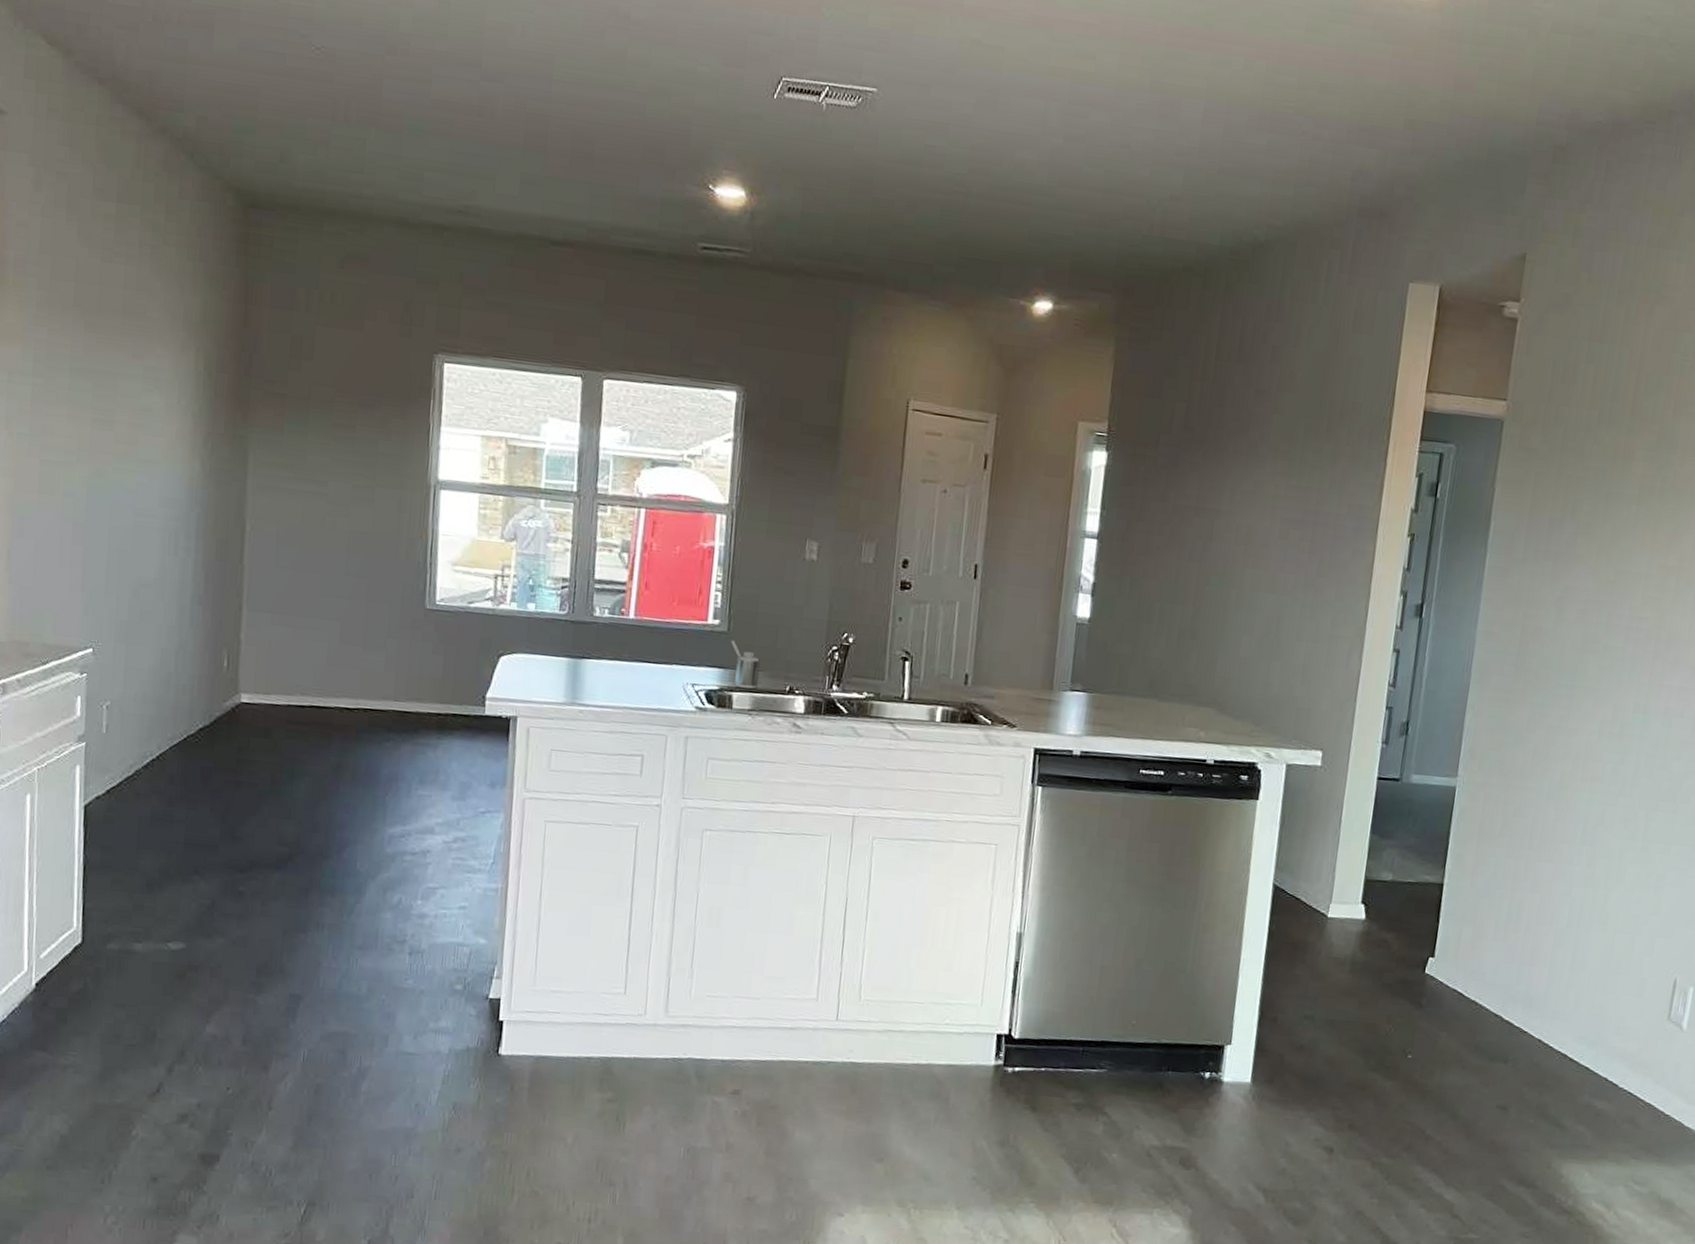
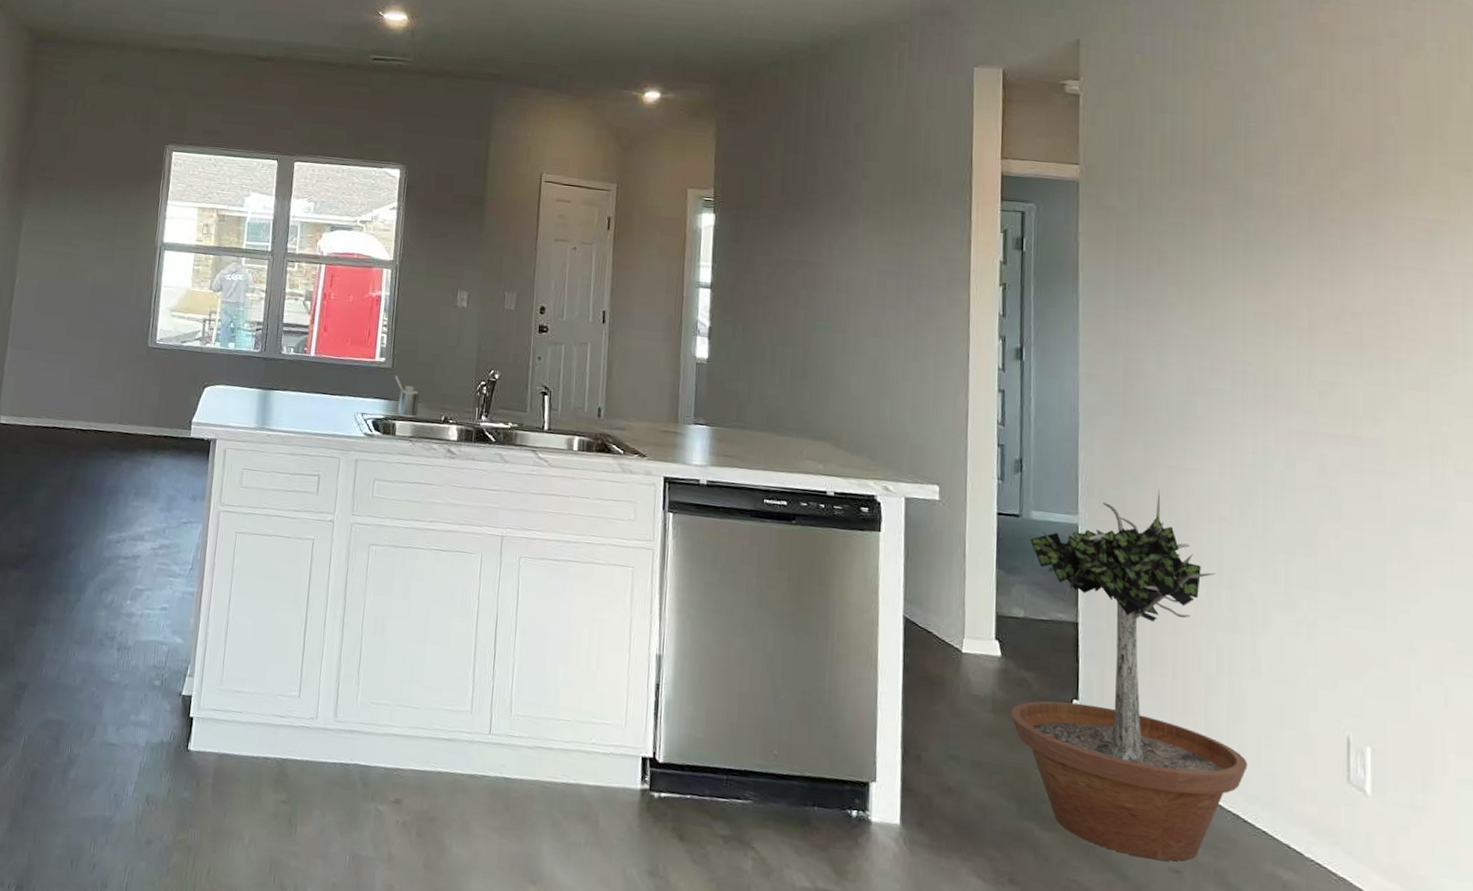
potted tree: none [1368,749,1582,1100] -> present [1010,489,1248,862]

